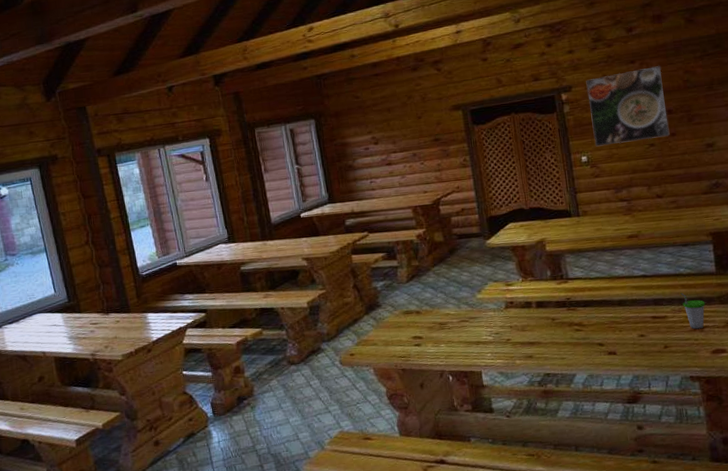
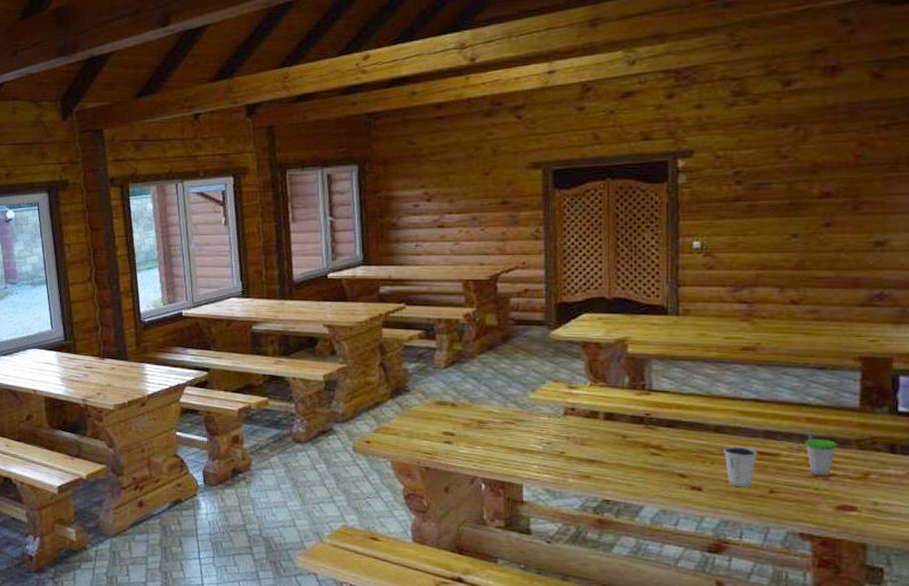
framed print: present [586,66,670,147] -> none [714,133,825,231]
dixie cup: none [627,314,652,347] -> present [724,446,757,488]

